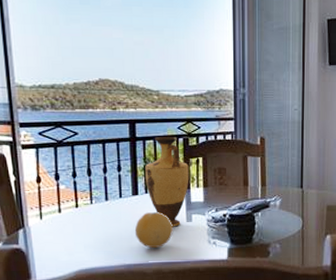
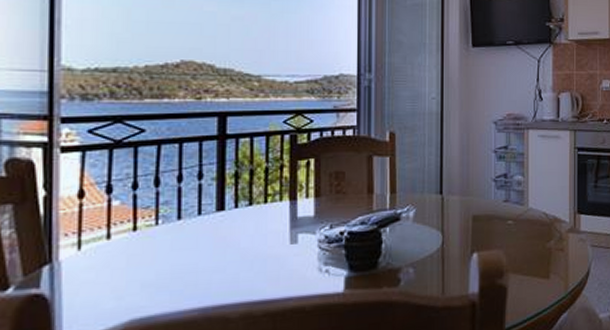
fruit: present [134,211,173,249] -> none [216,231,271,283]
vase: present [145,137,189,227] -> none [236,133,296,252]

